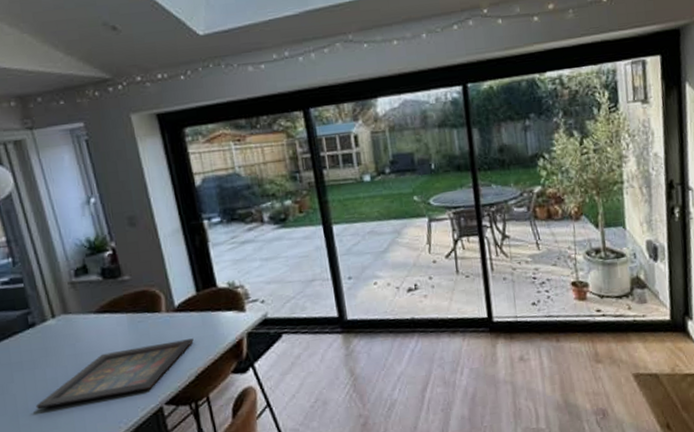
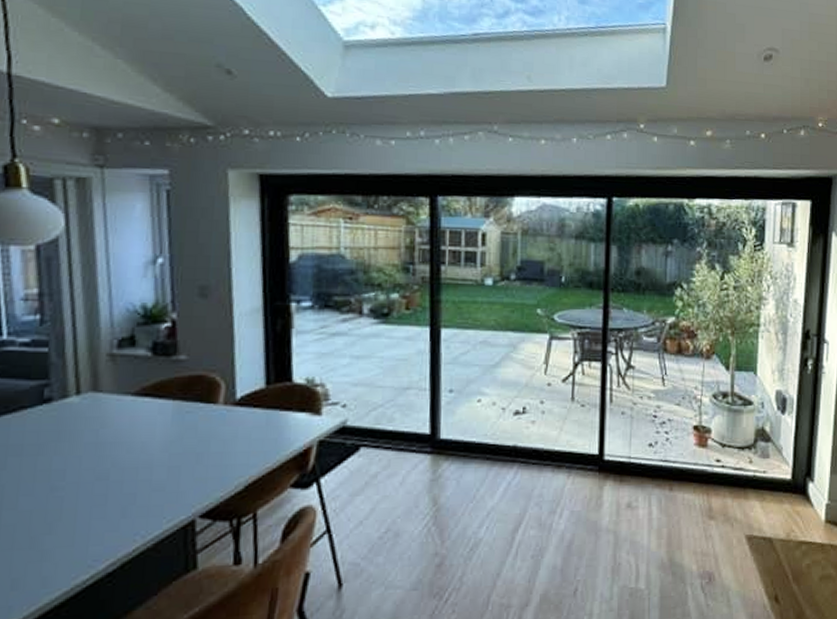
icon panel: present [35,338,194,409] -> none [28,440,251,506]

